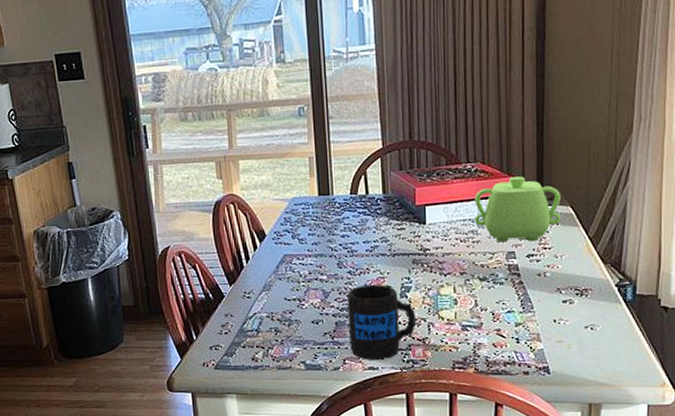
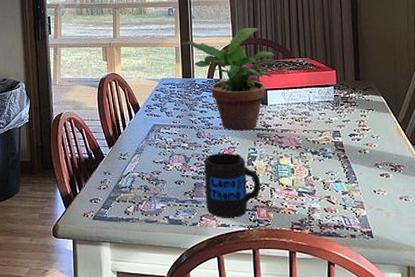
potted plant: none [316,127,437,258] -> present [181,28,276,131]
teapot: present [474,176,561,242] -> none [306,70,376,124]

